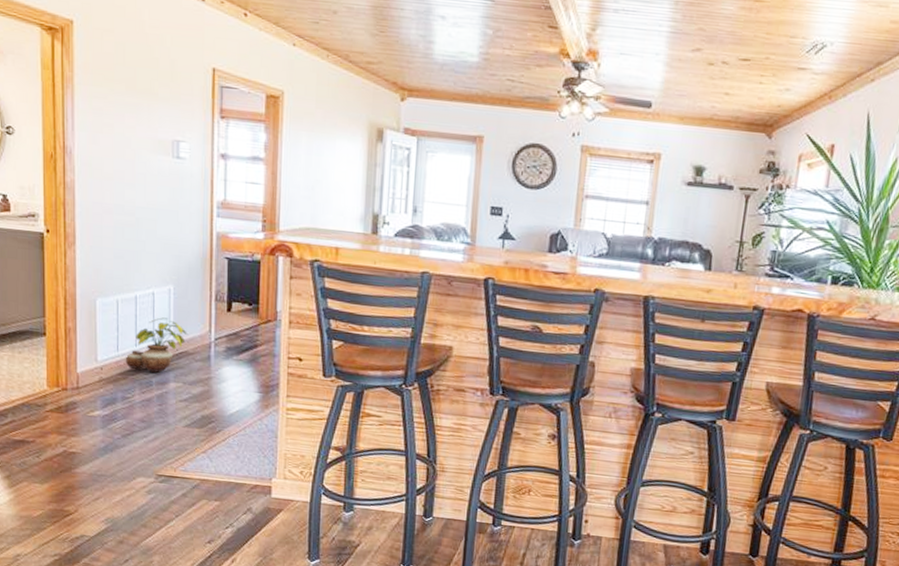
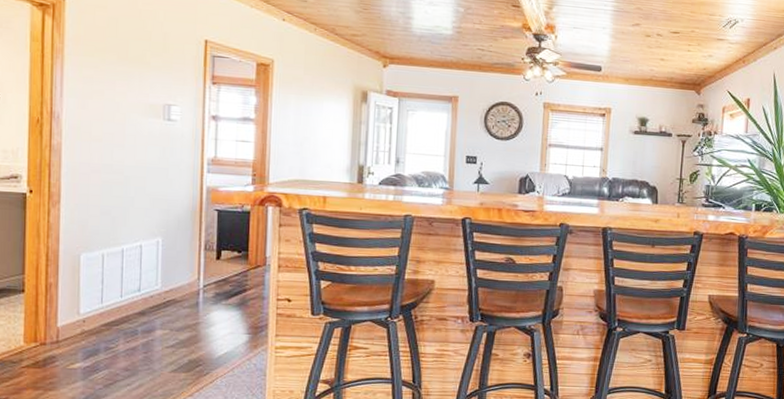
potted plant: present [125,317,187,373] -> none [109,268,175,322]

